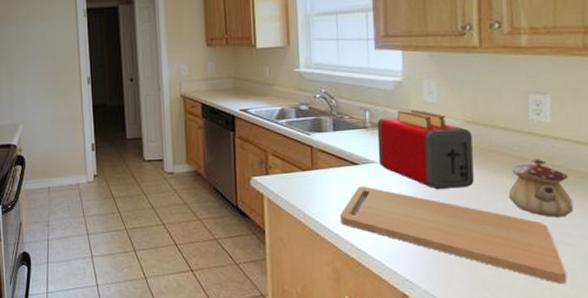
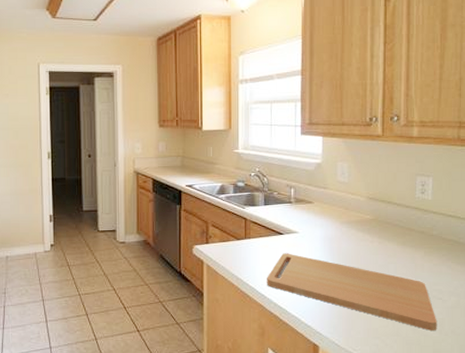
toaster: present [377,109,474,190] -> none [300,187,373,256]
teapot: present [508,159,573,218] -> none [398,229,444,277]

